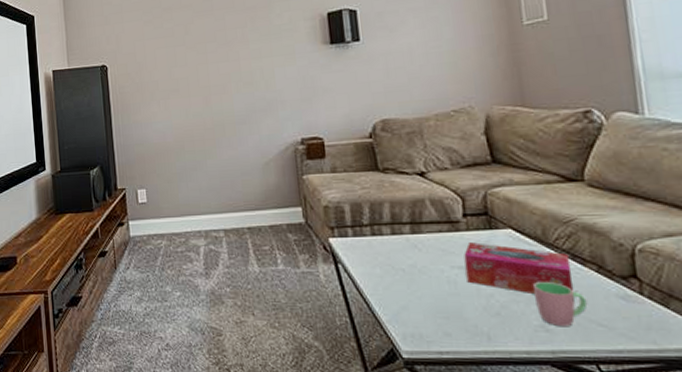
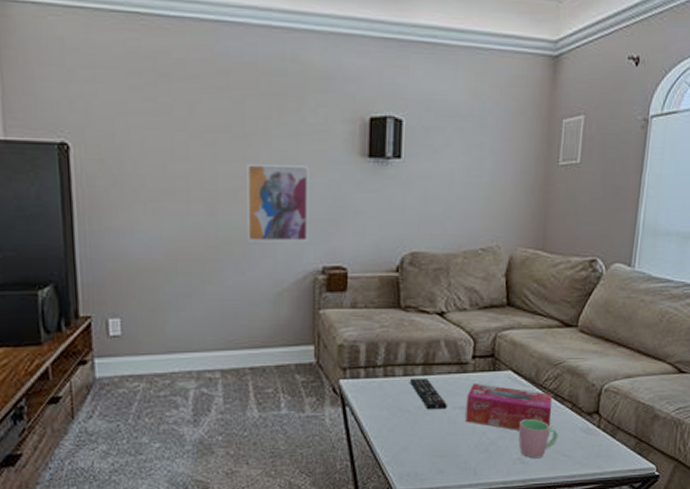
wall art: none [231,58,287,123] -> present [247,164,309,242]
remote control: none [399,236,444,269] -> present [410,377,447,410]

